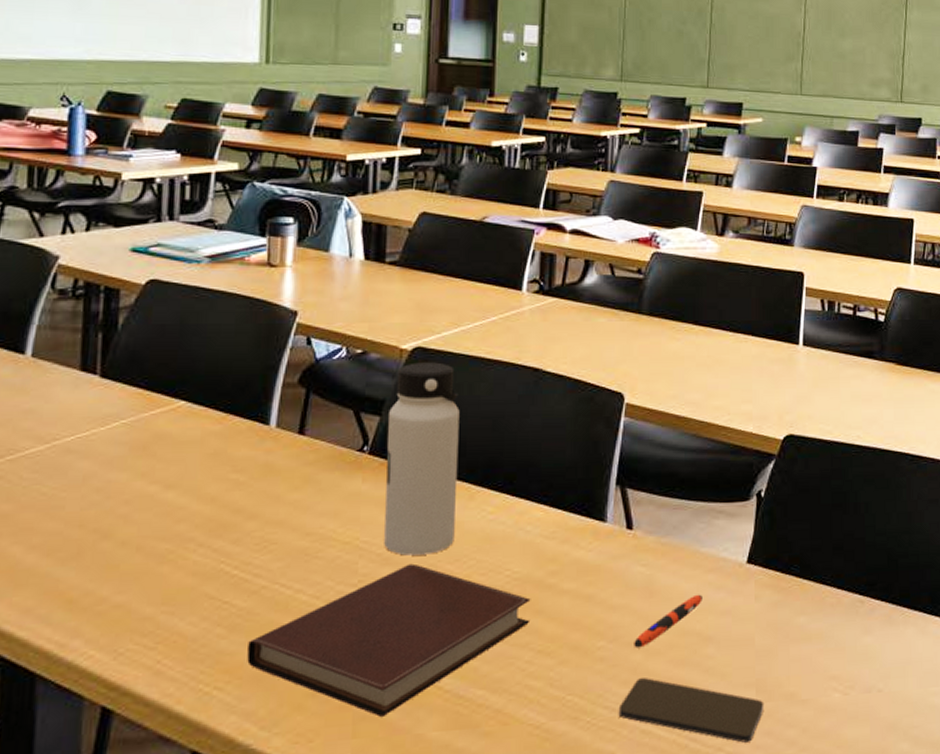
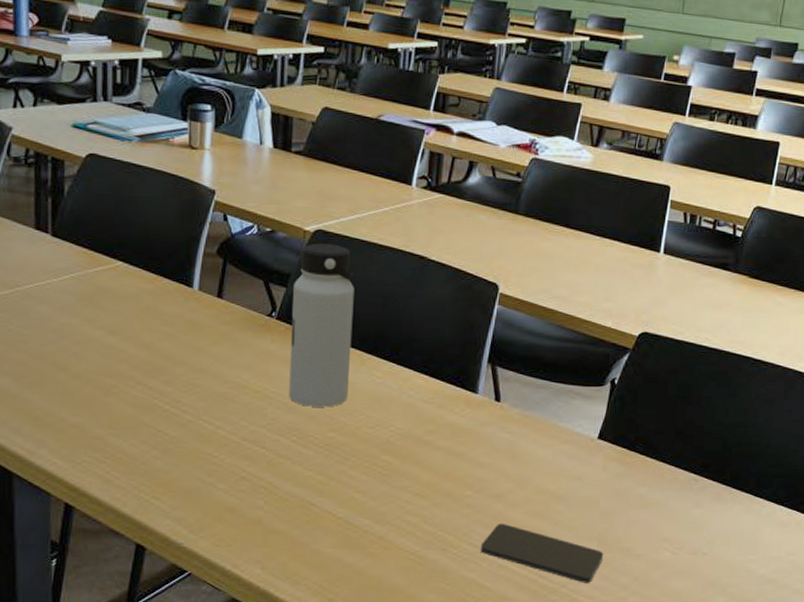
notebook: present [247,563,531,718] -> none [178,413,411,534]
pen: present [634,594,702,649] -> none [496,460,557,500]

